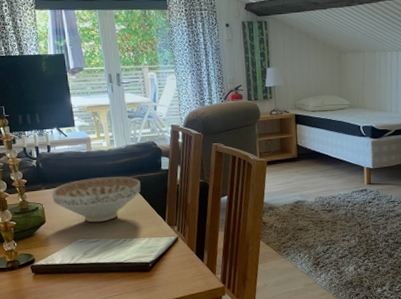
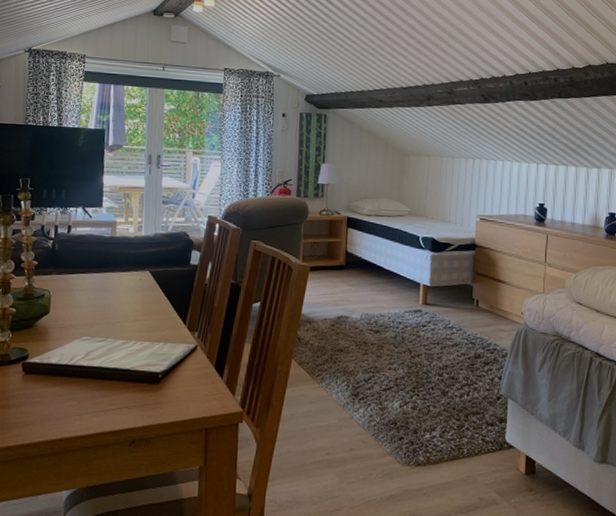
decorative bowl: present [51,176,141,223] -> none [62,266,164,319]

